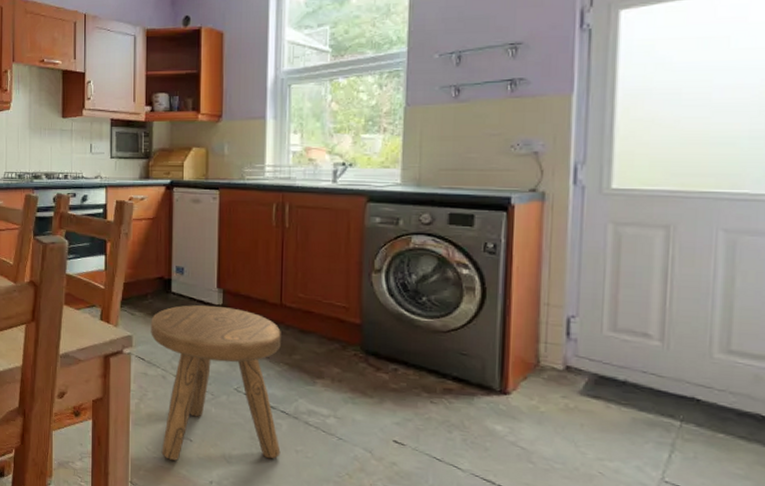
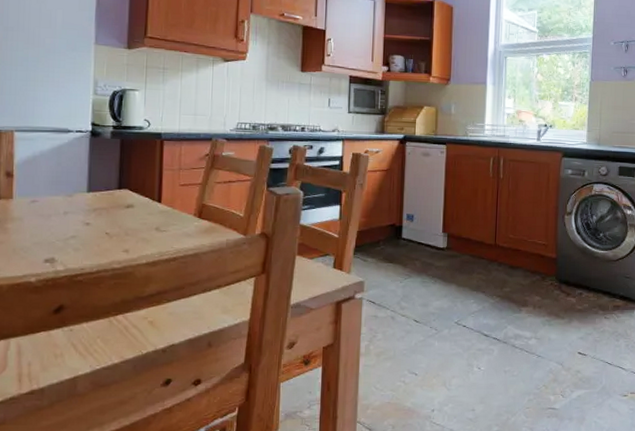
stool: present [151,305,281,461] -> none [382,248,495,395]

